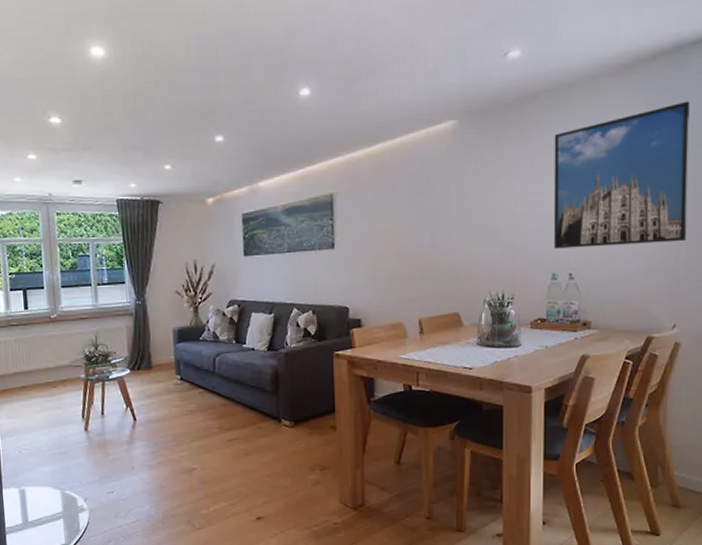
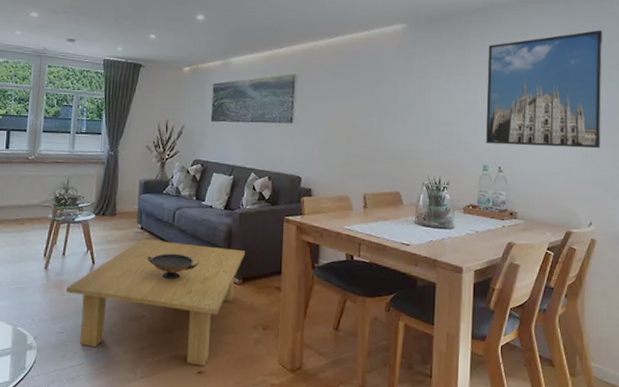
coffee table: none [110,390,294,512] -> present [66,239,245,366]
decorative bowl: none [190,401,246,430] -> present [147,253,198,280]

